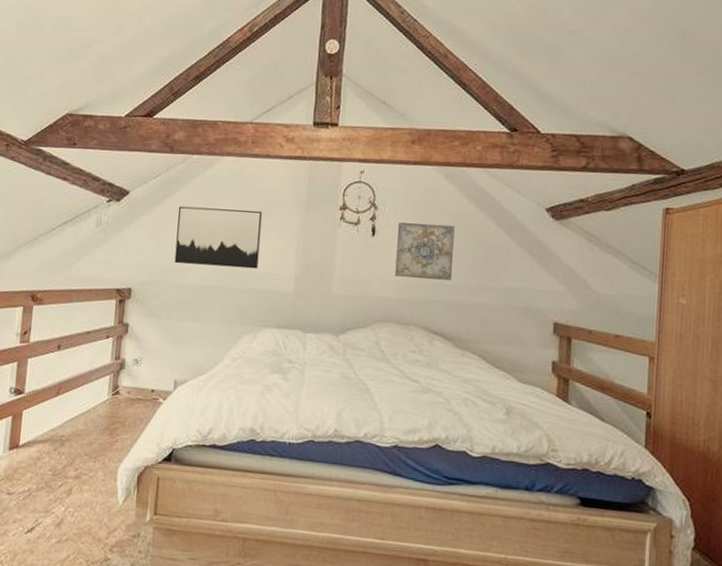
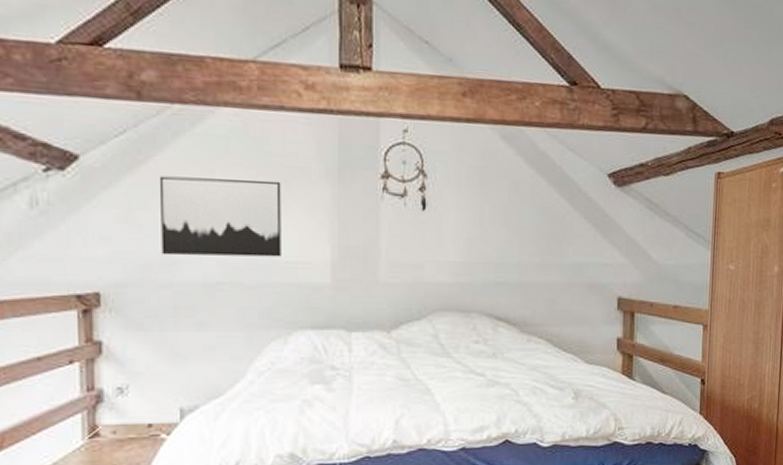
wall art: present [395,221,455,280] -> none [451,191,515,259]

